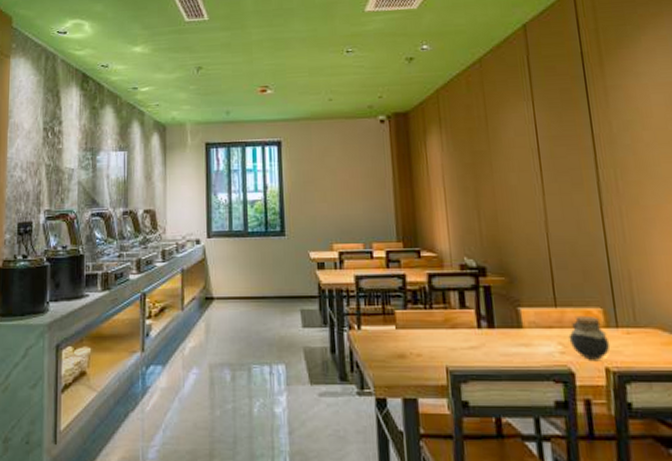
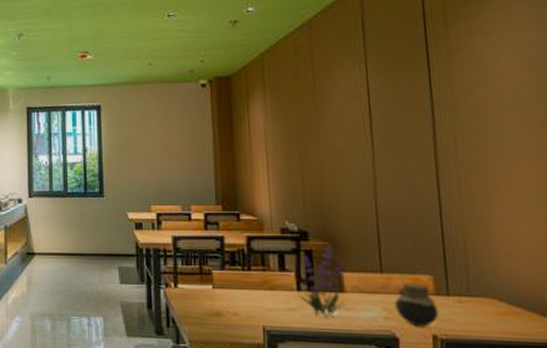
plant: none [478,281,526,353] -> present [297,245,348,316]

